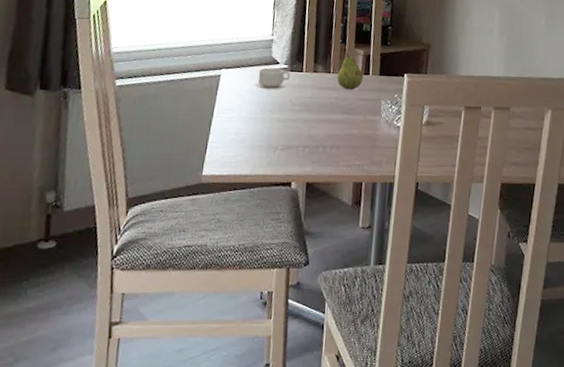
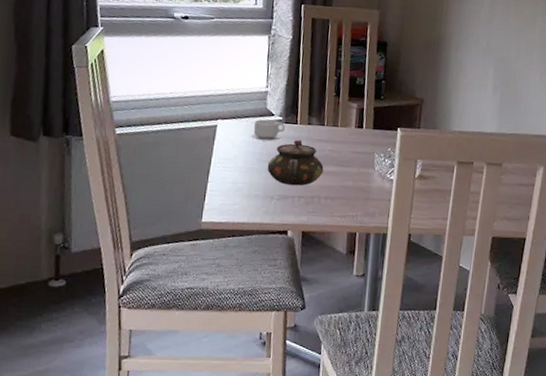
teapot: none [271,87,329,136] -> present [267,139,324,186]
fruit: present [336,53,364,90] -> none [331,106,358,143]

